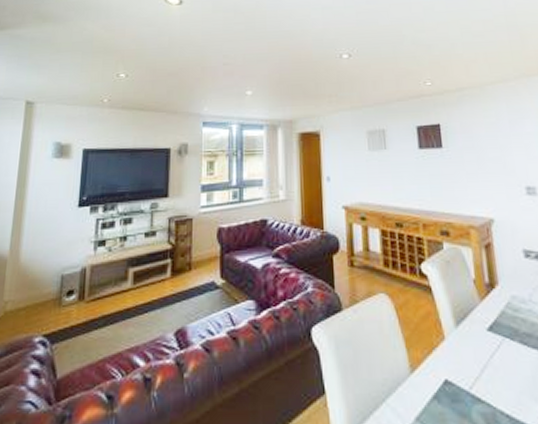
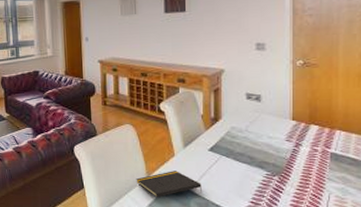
notepad: none [396,362,485,406] -> present [136,171,202,198]

